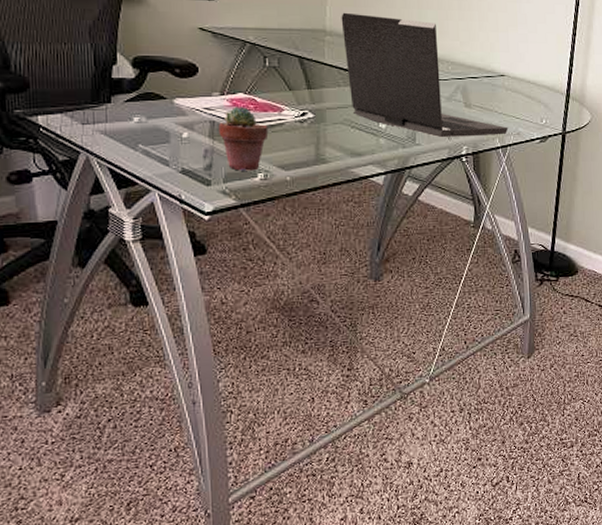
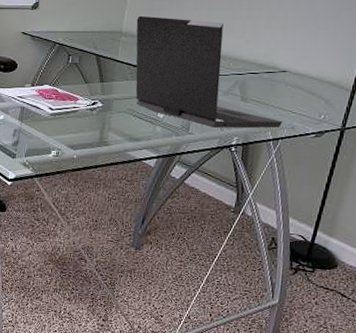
potted succulent: present [219,107,269,171] -> none [27,96,65,148]

